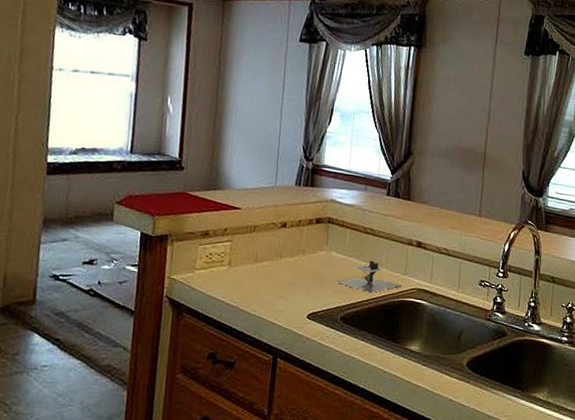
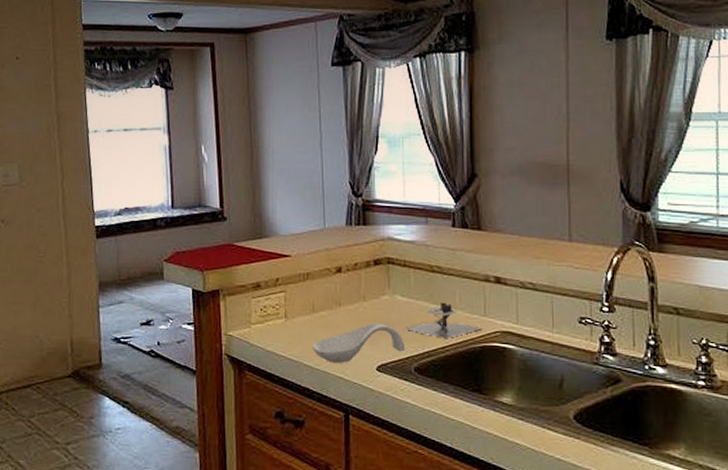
spoon rest: none [250,275,335,310] -> present [311,323,406,363]

